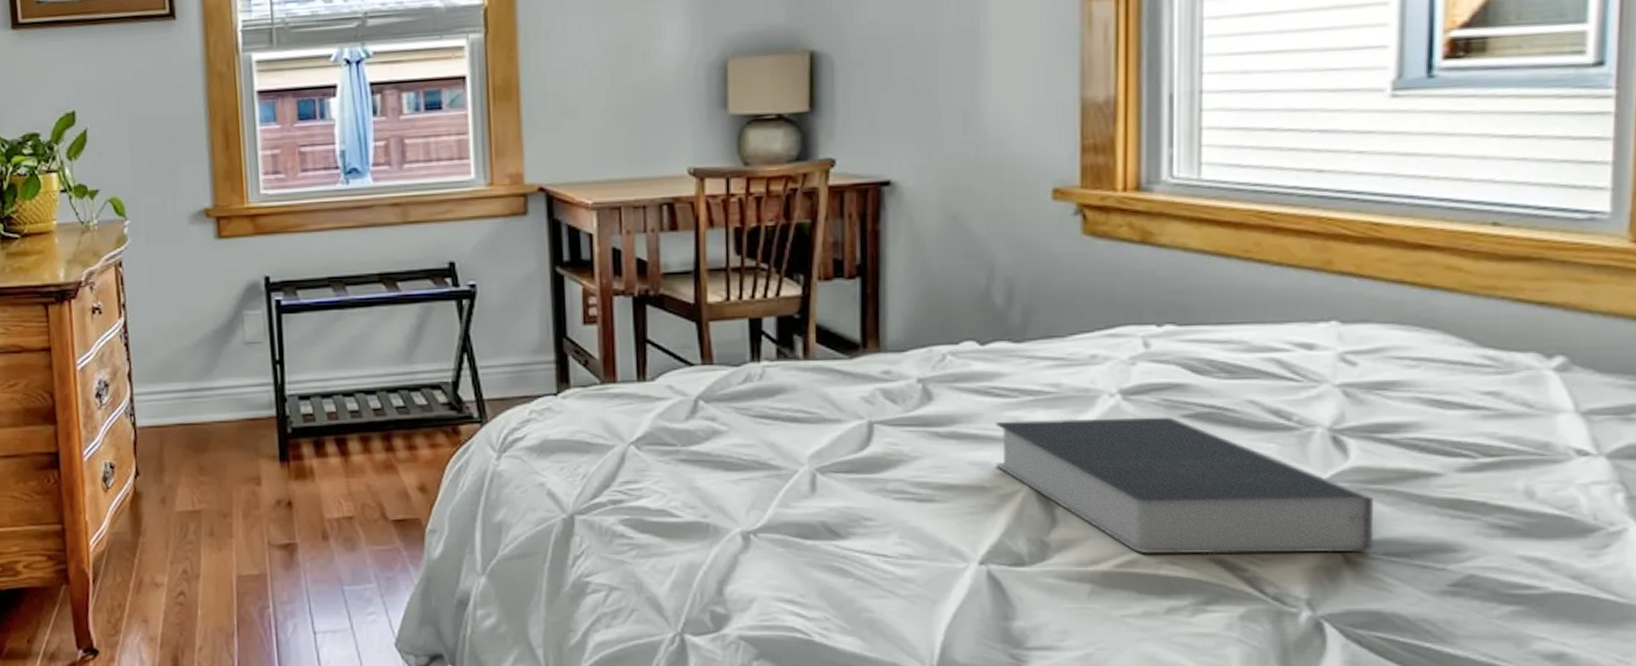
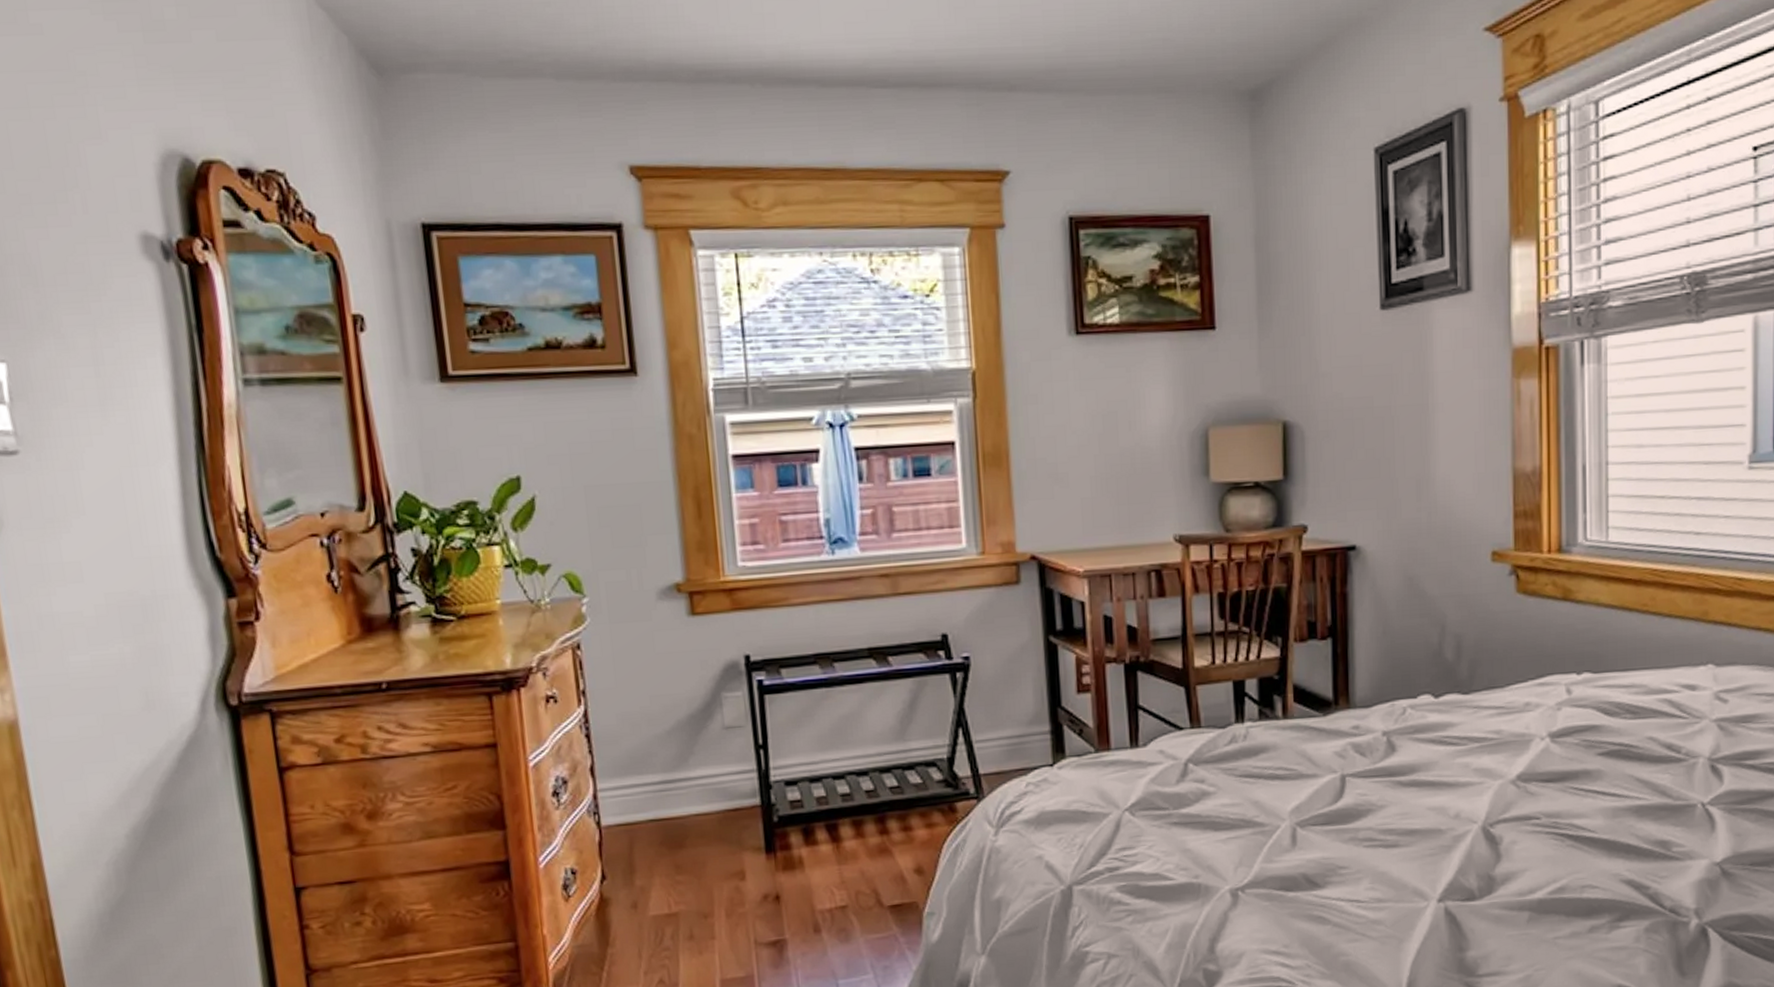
book: present [995,417,1374,554] -> none [1448,755,1743,880]

